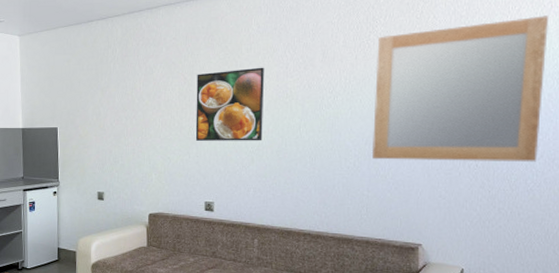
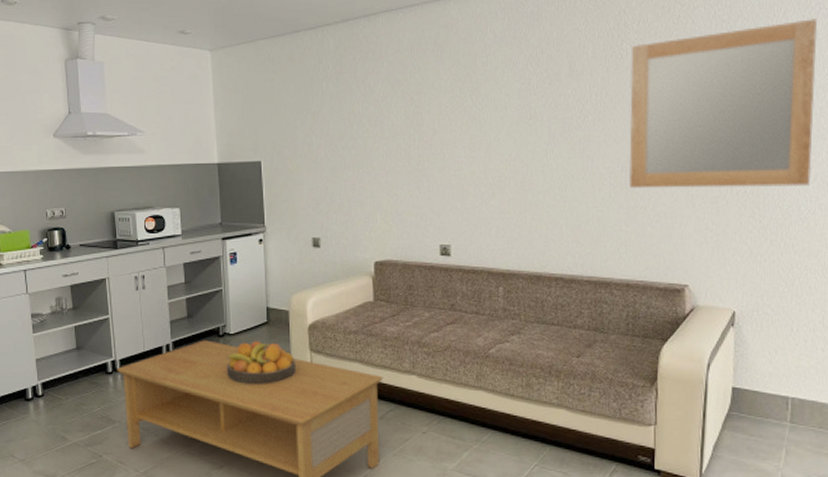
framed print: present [195,67,264,141] -> none [425,83,504,173]

